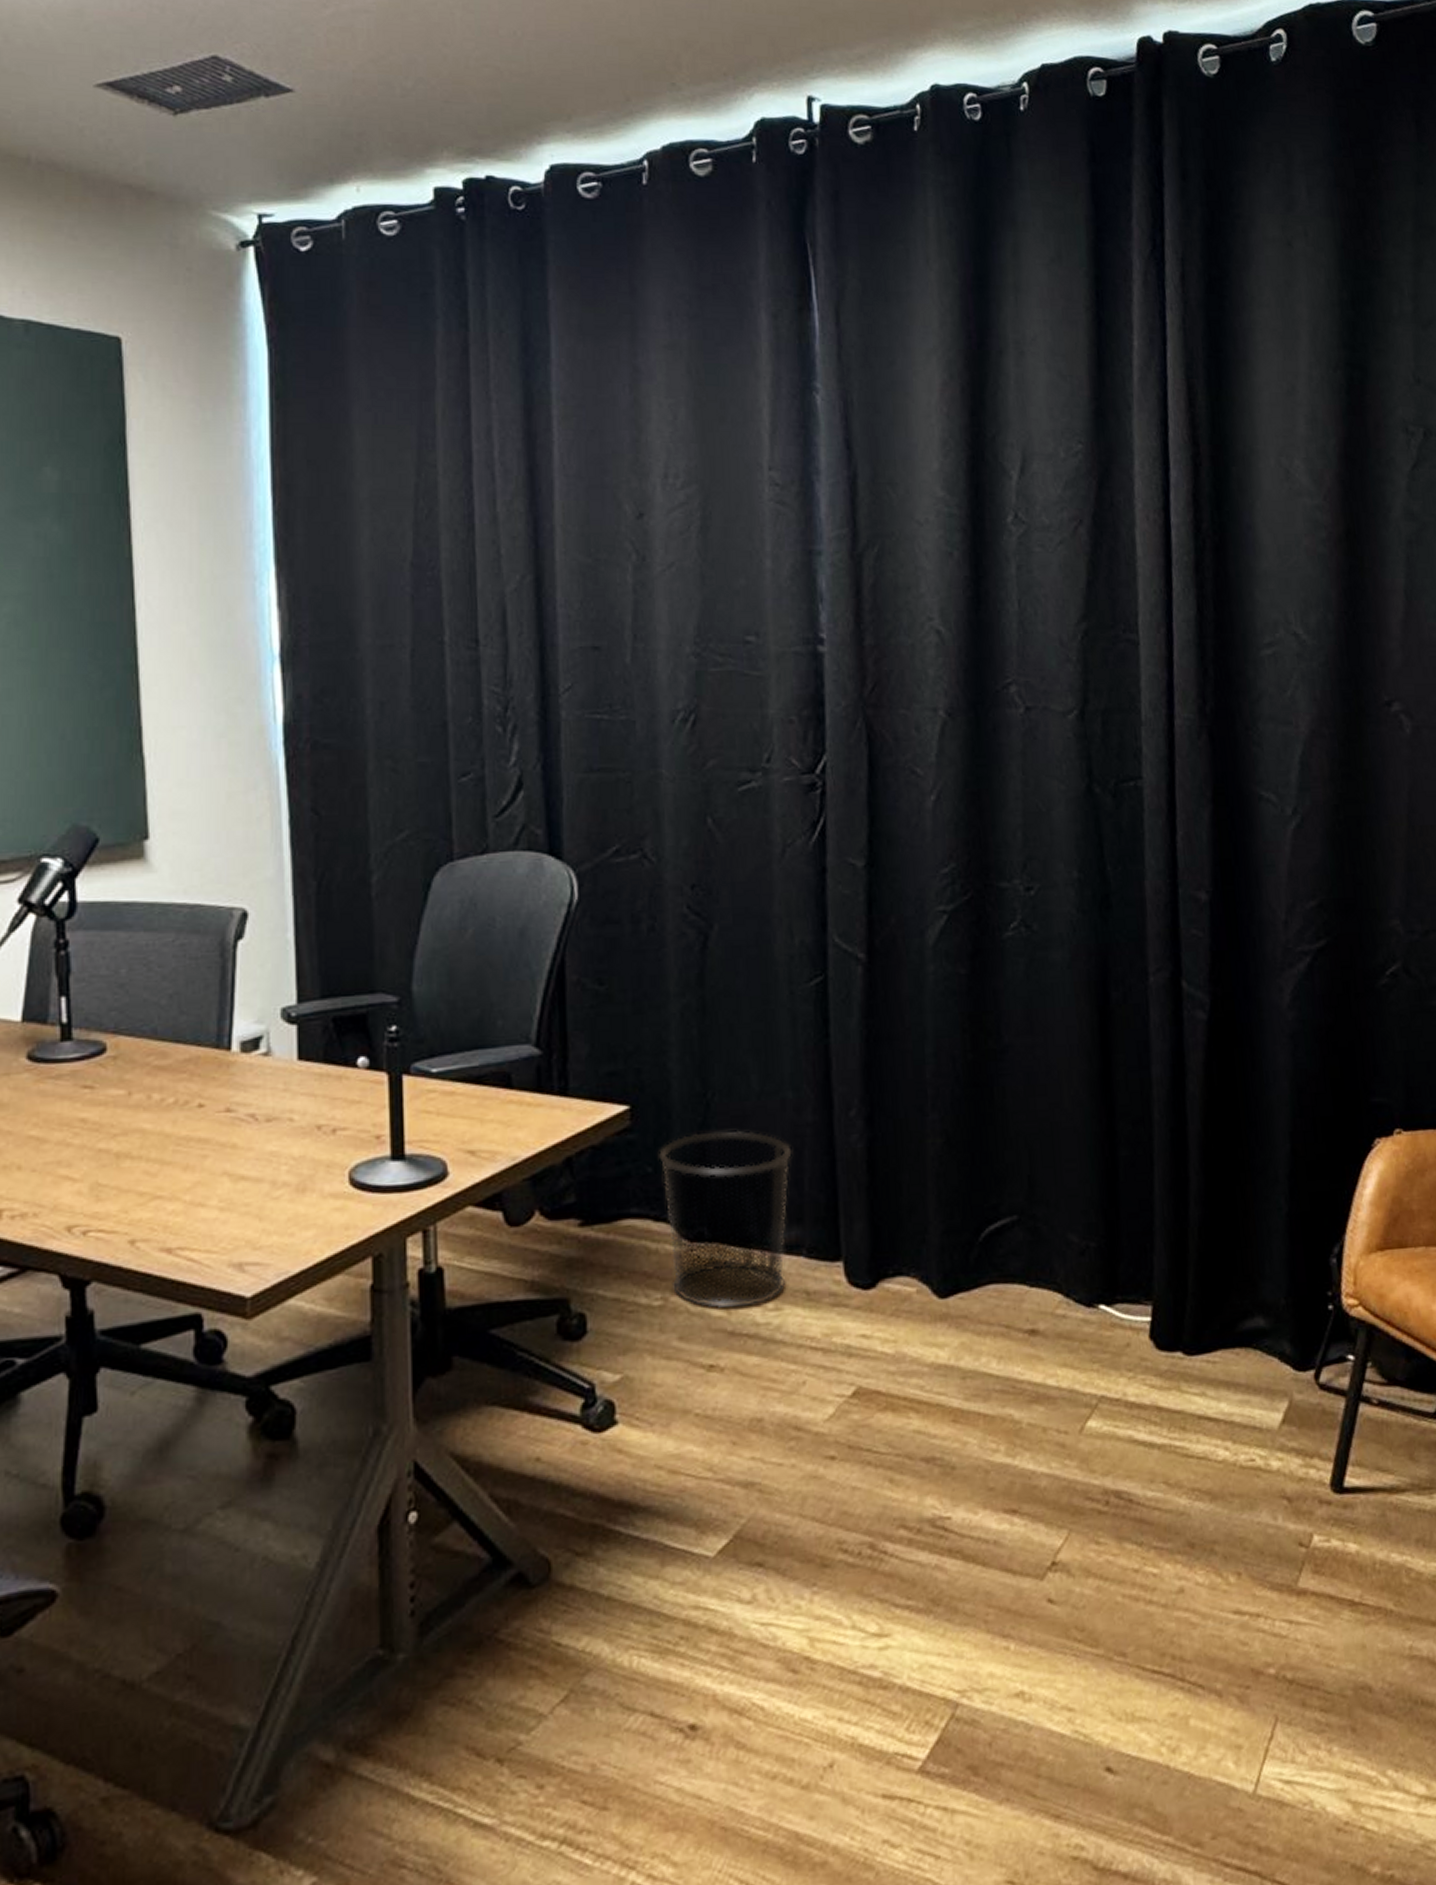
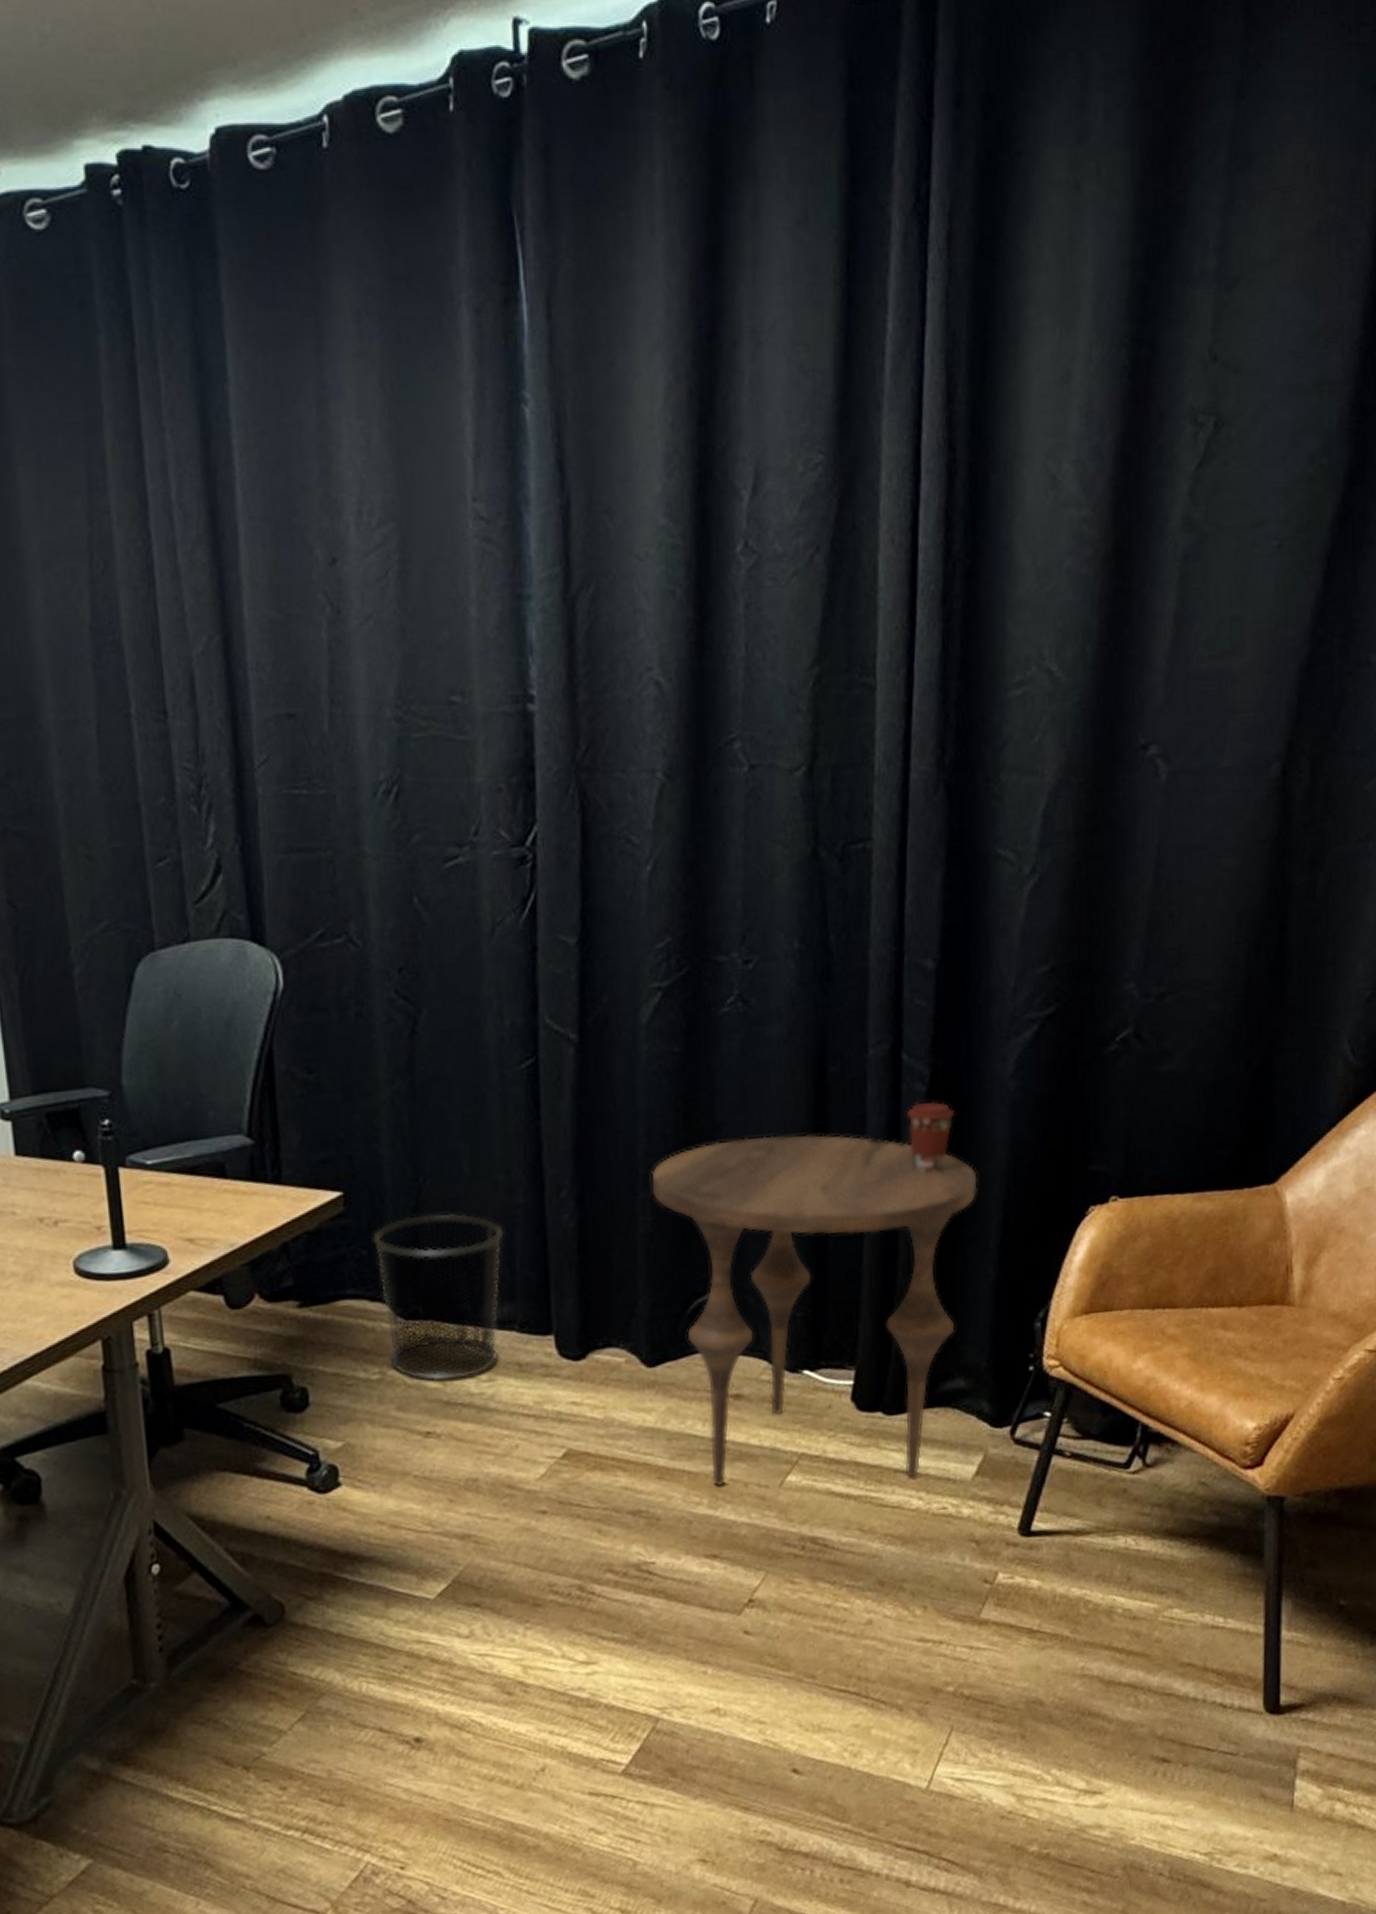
side table: none [940,1059,1264,1433] -> present [651,1134,978,1487]
coffee cup: none [1190,1029,1237,1100] -> present [907,1101,955,1173]

